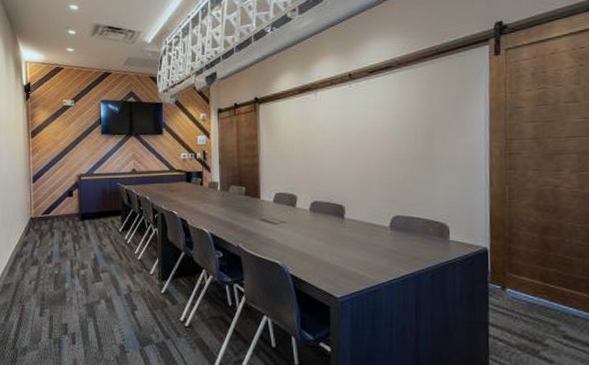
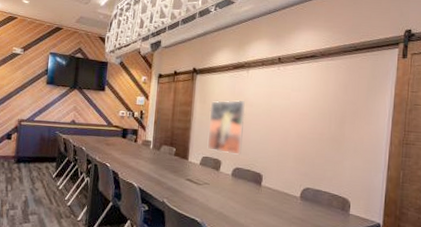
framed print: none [278,127,318,187] -> present [207,100,245,155]

